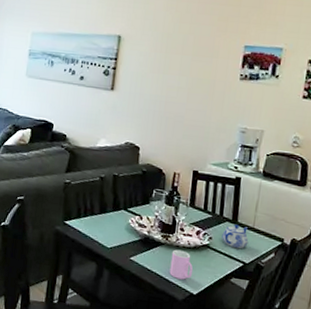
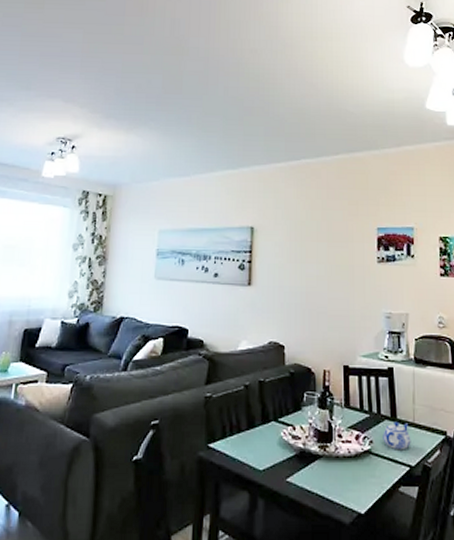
cup: present [169,249,194,280] -> none [332,461,358,497]

